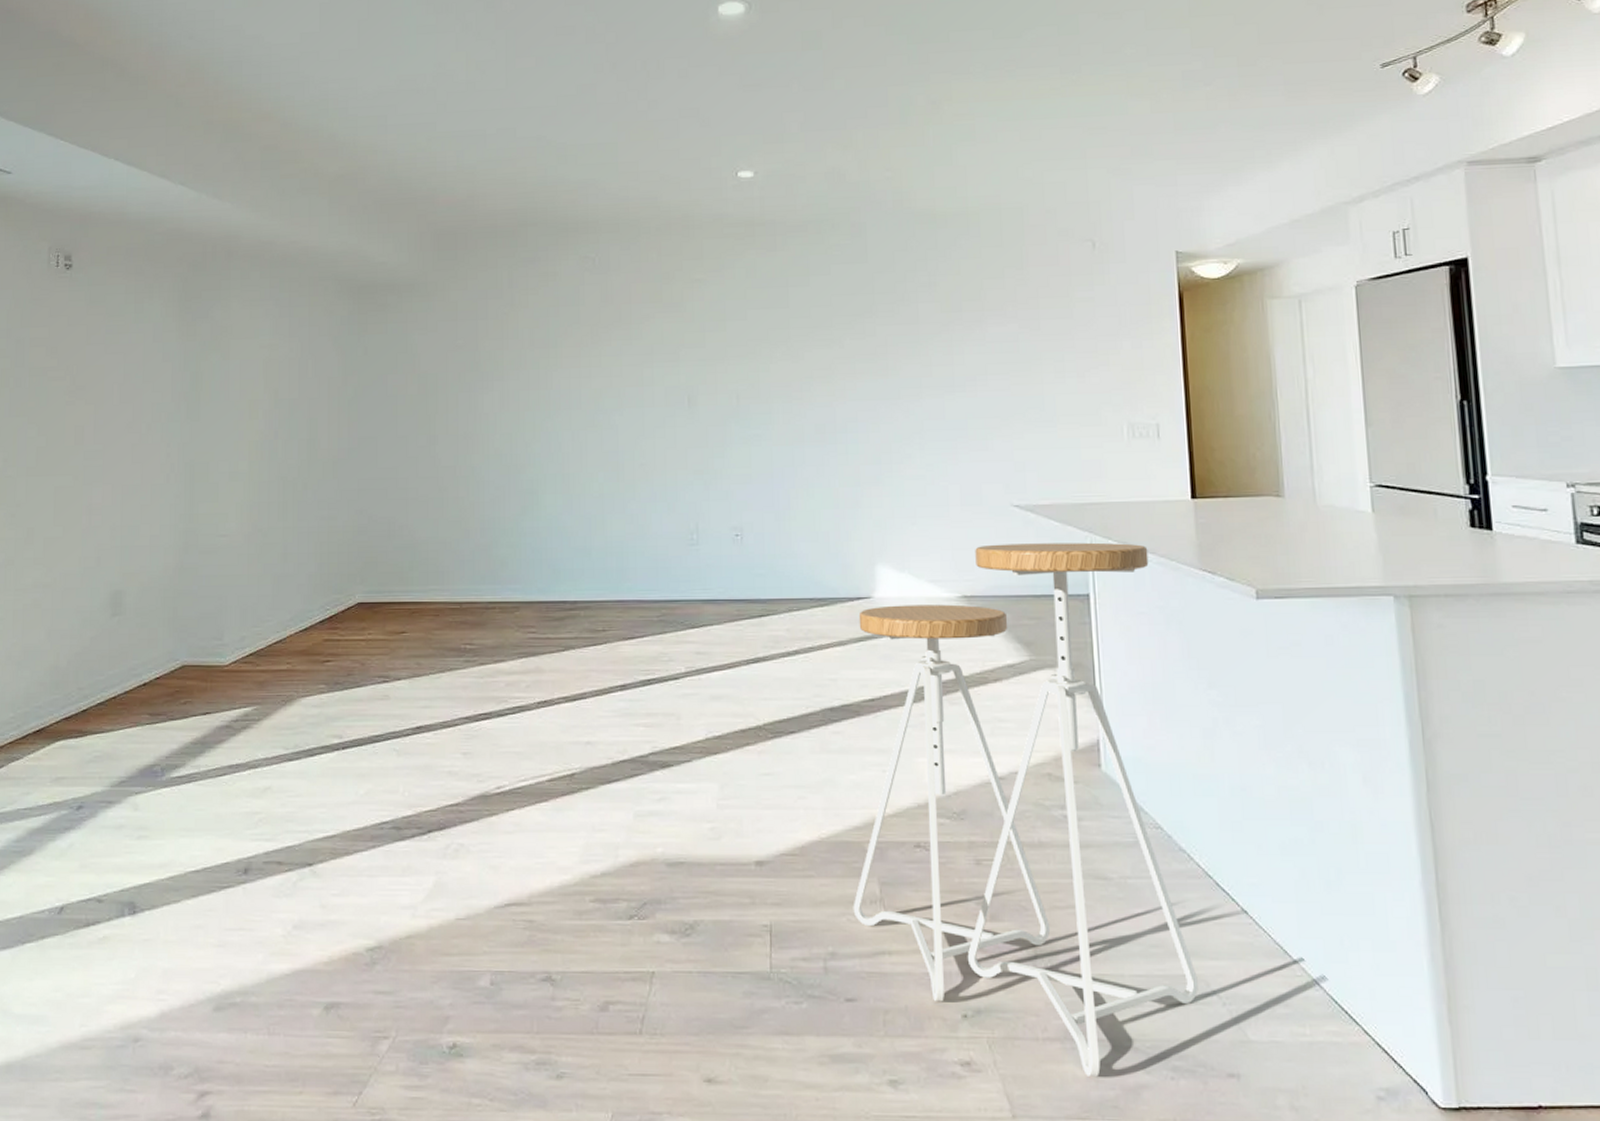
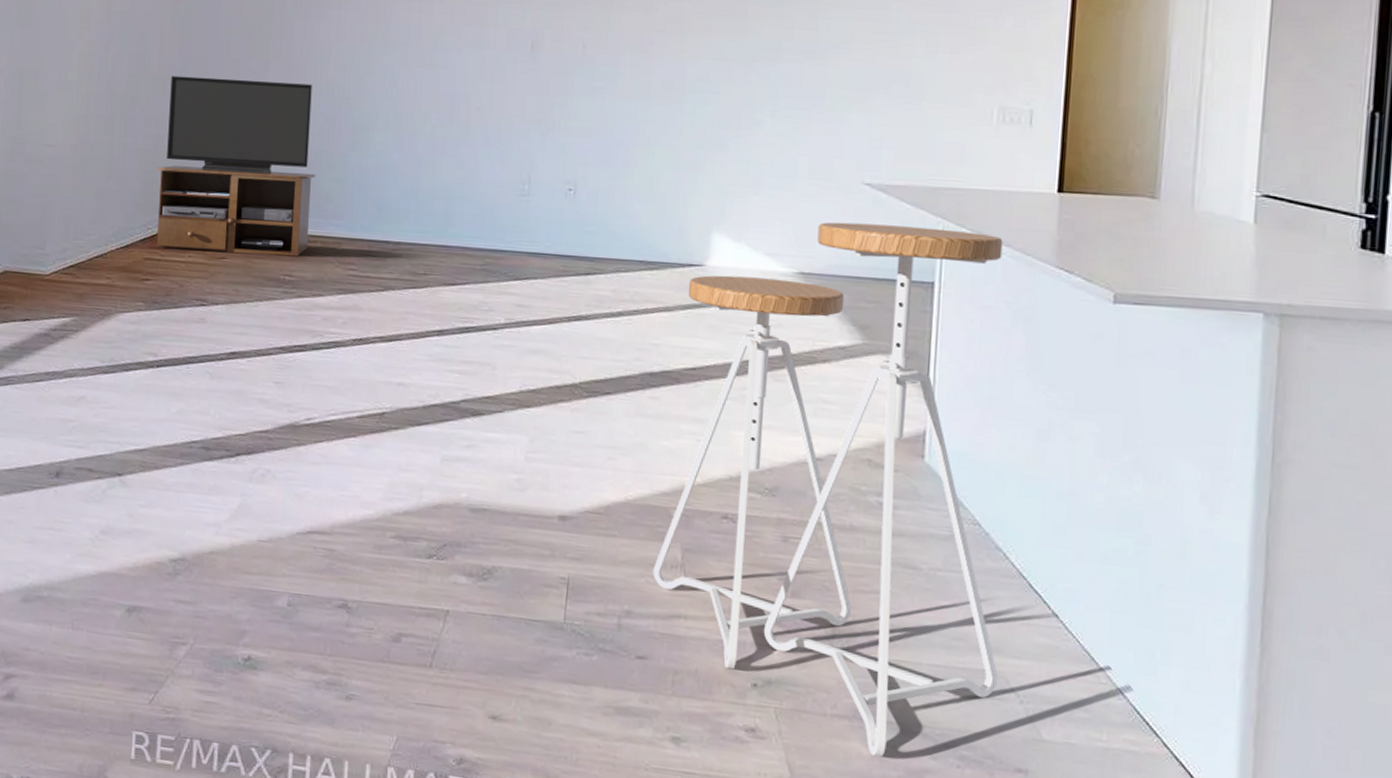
tv stand: none [332,454,489,628] -> present [157,75,315,257]

